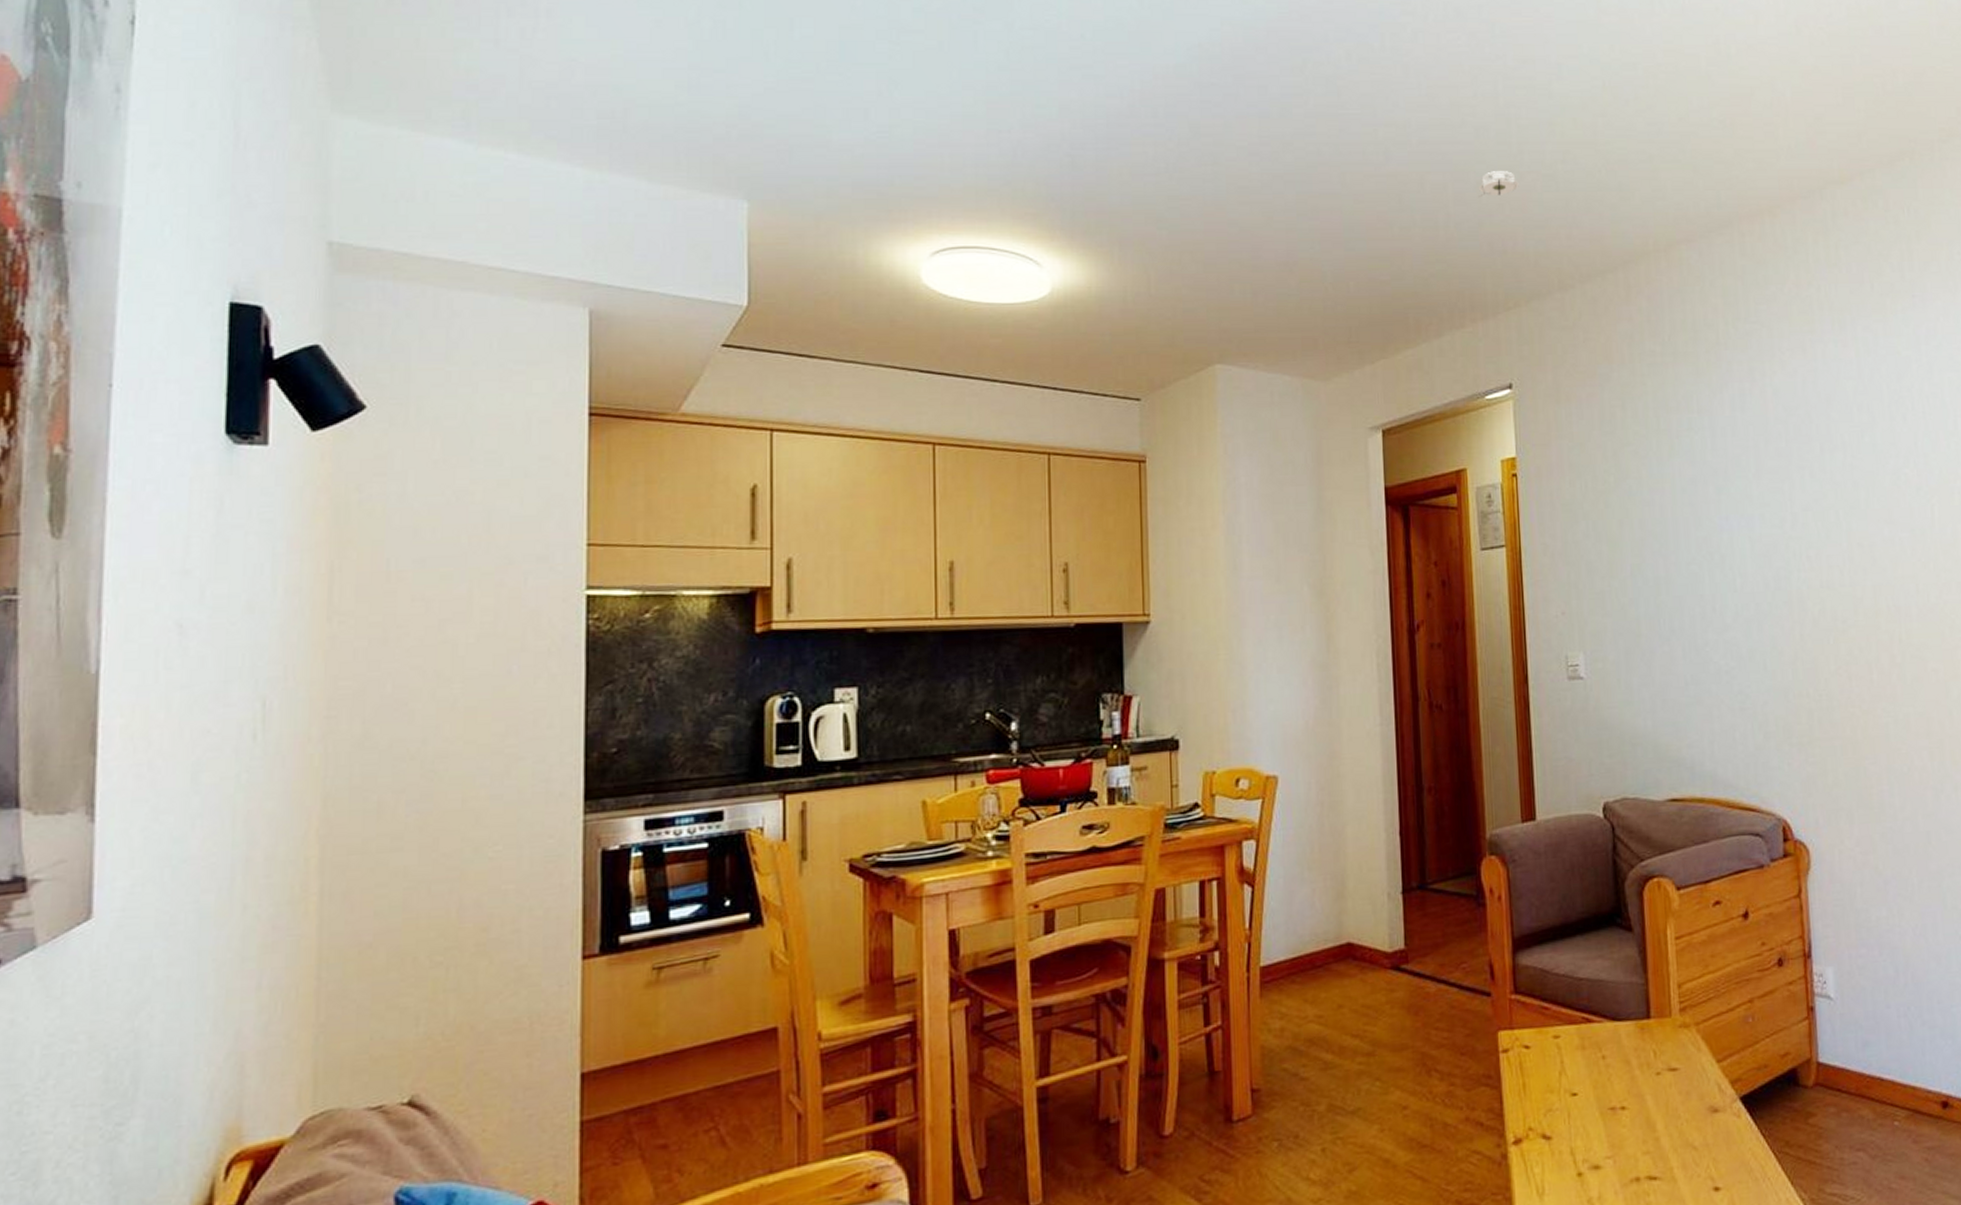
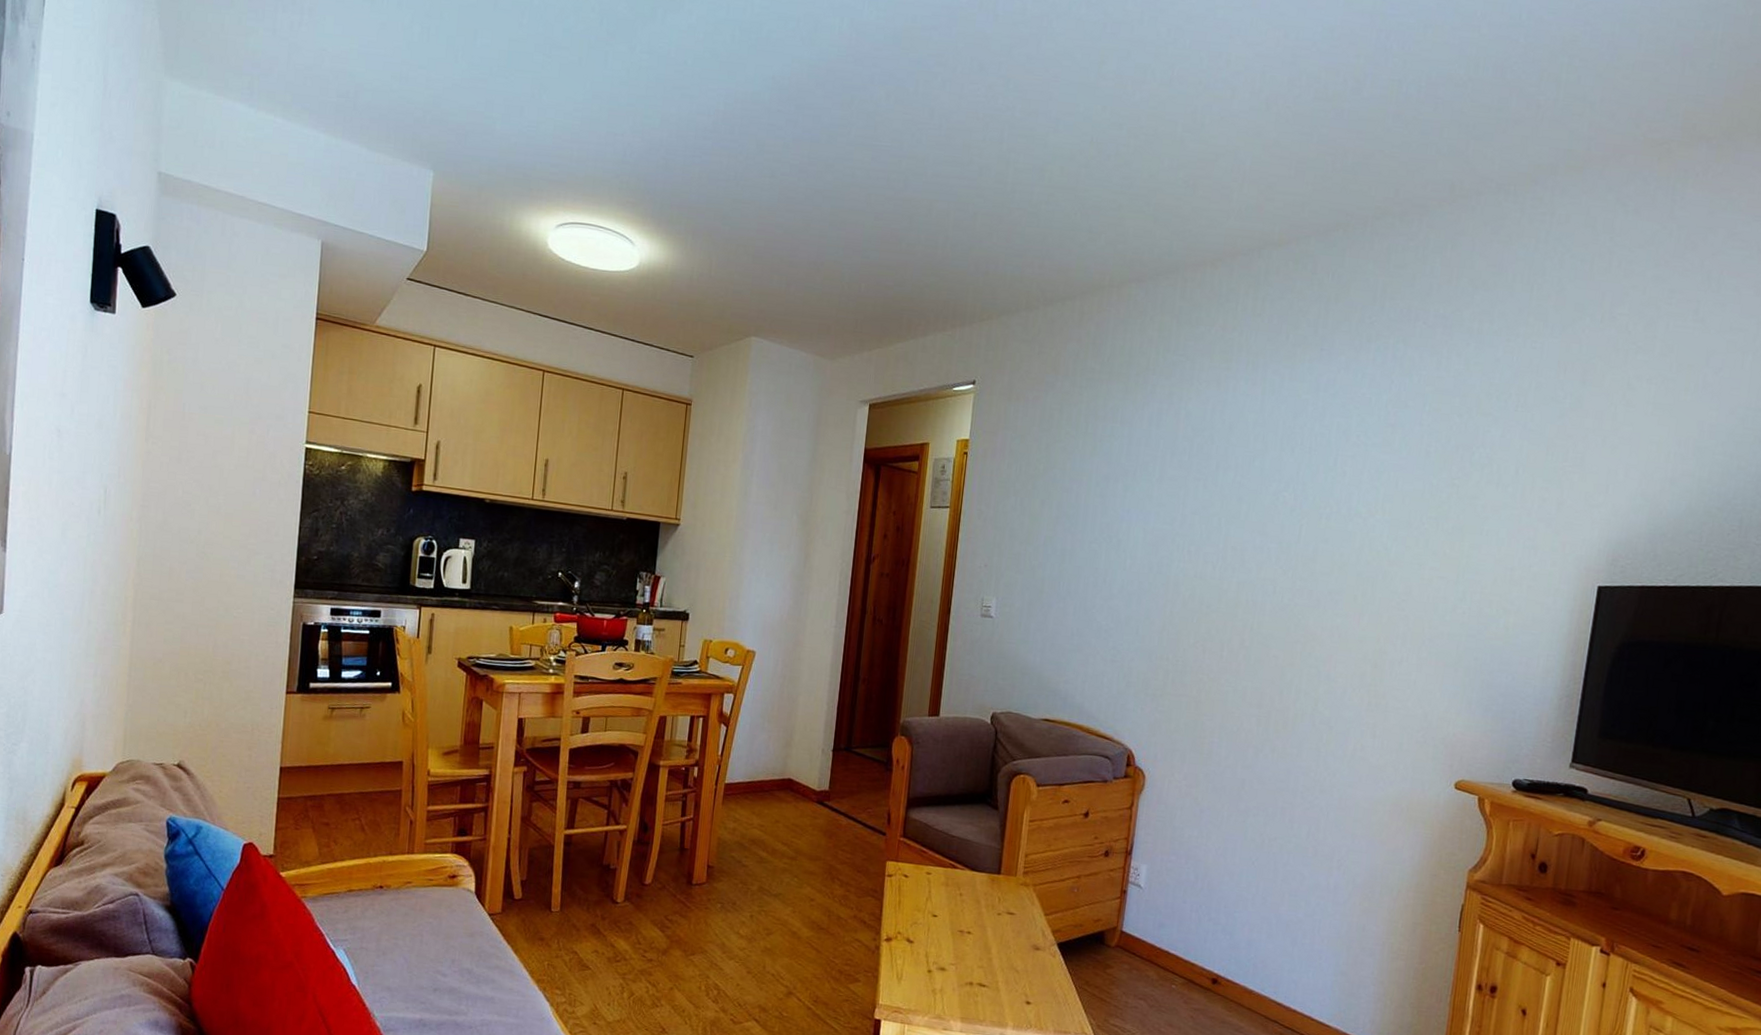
smoke detector: present [1478,171,1519,198] -> none [973,205,1008,226]

